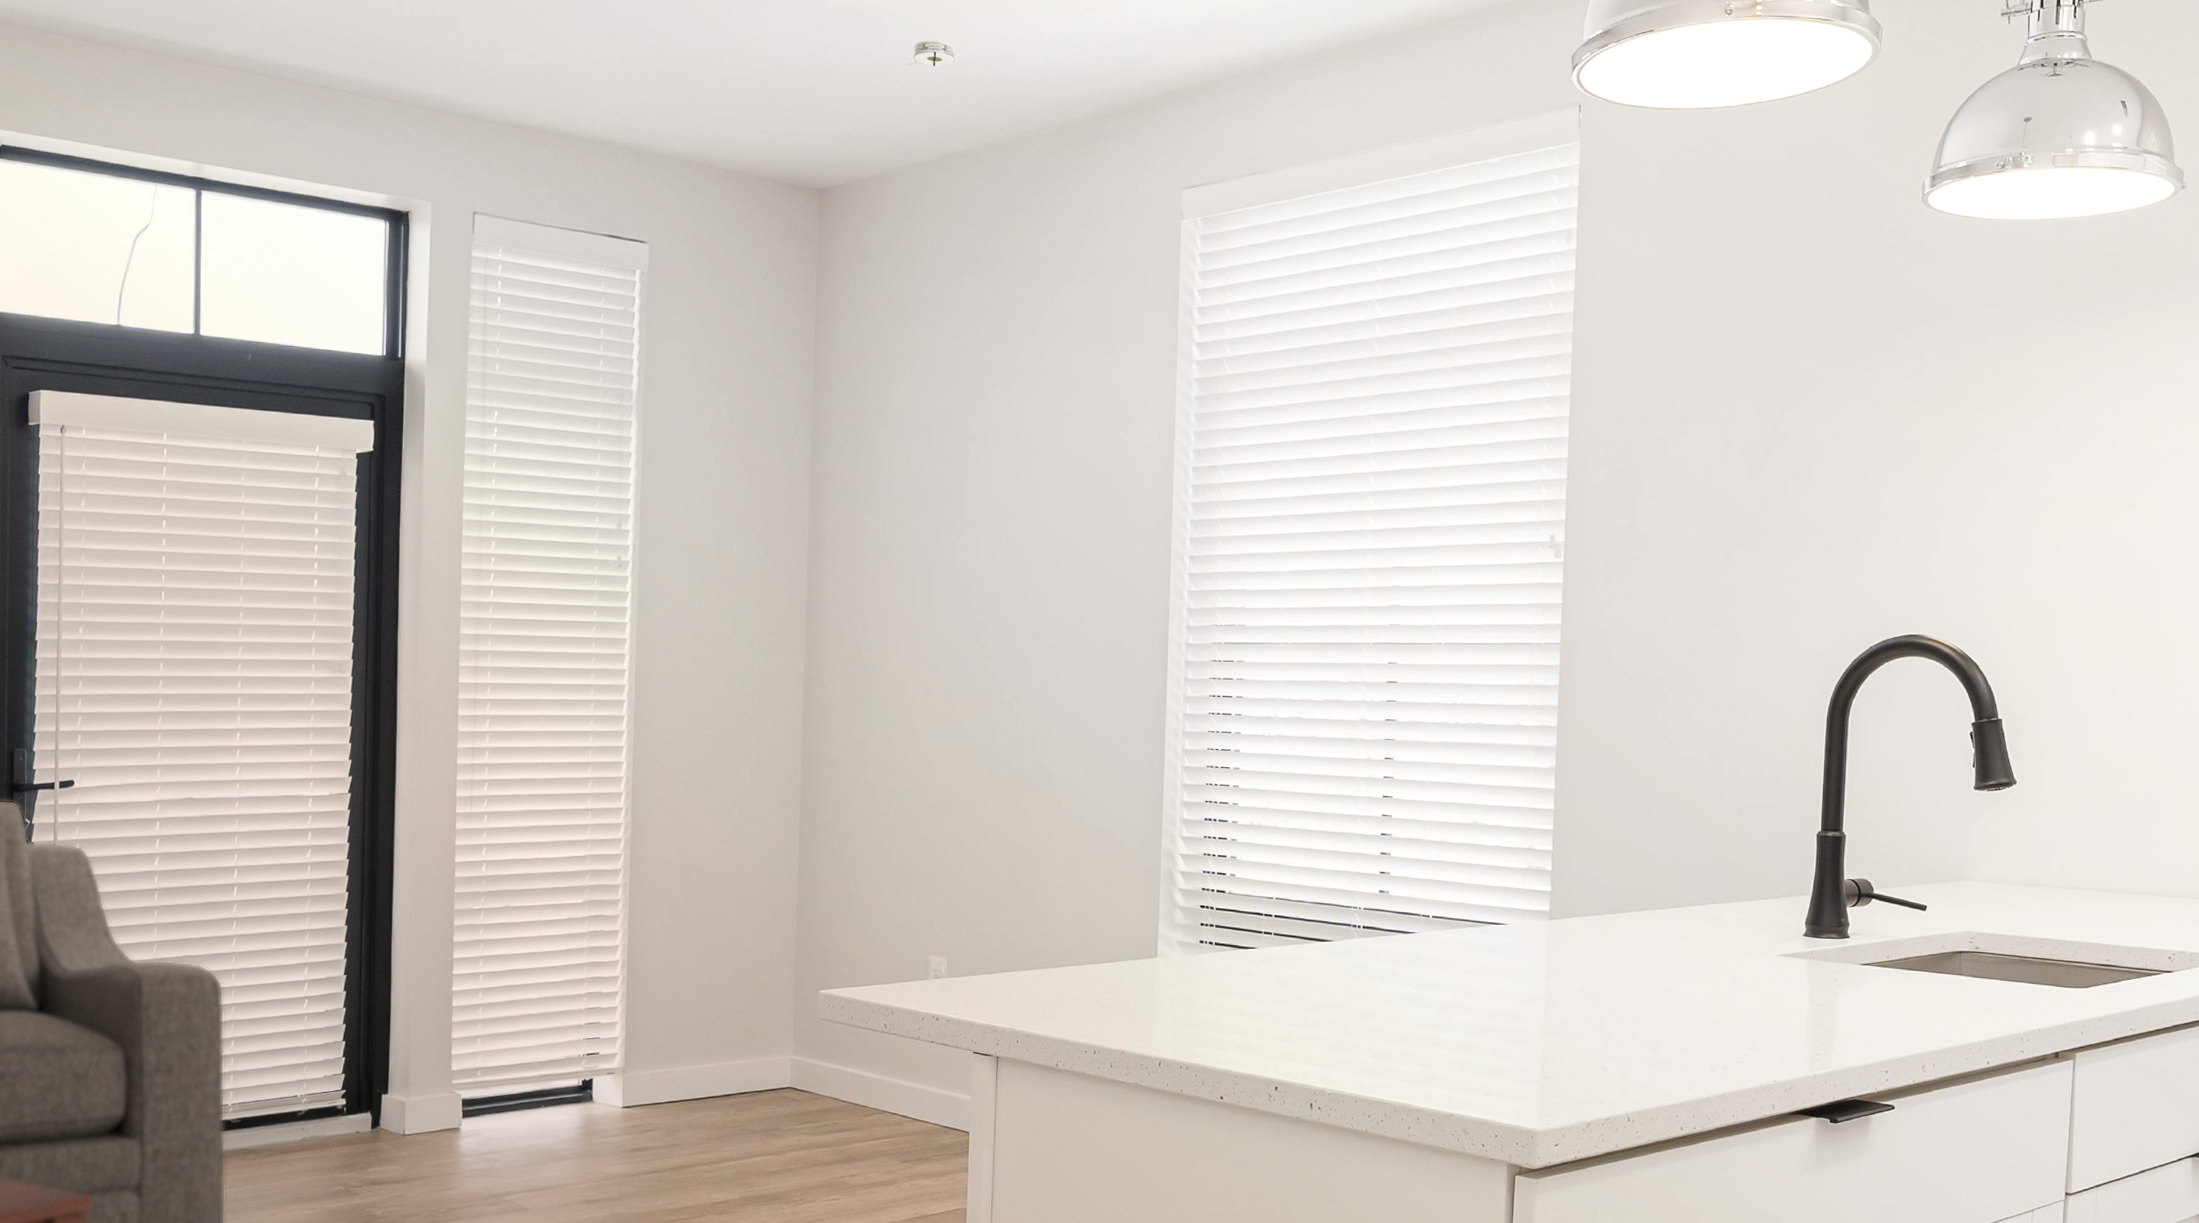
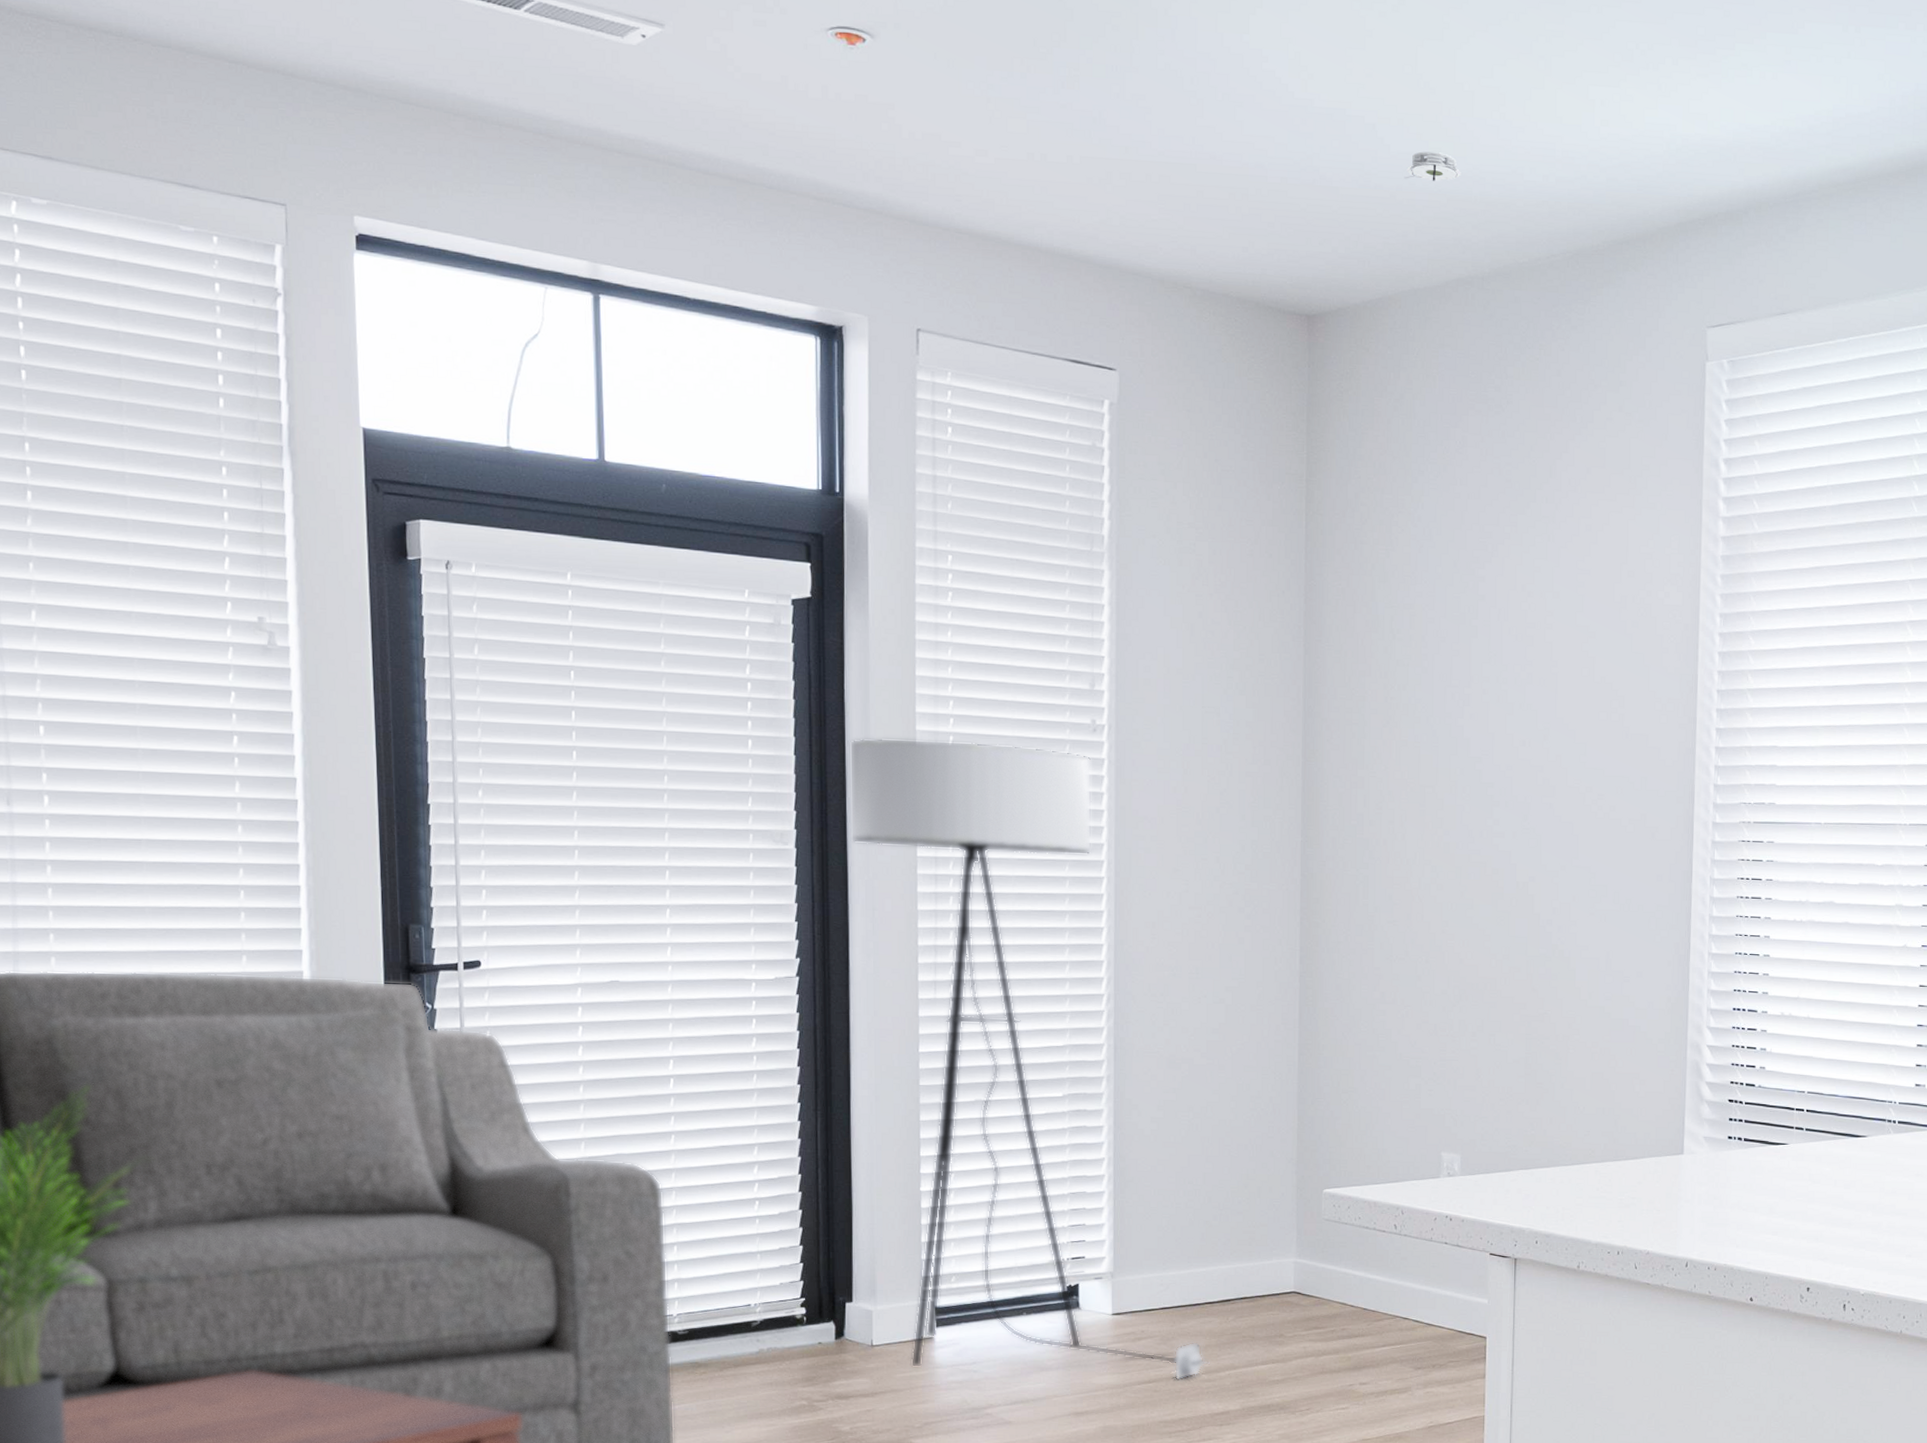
floor lamp: none [400,576,711,1171] -> present [849,738,1210,1380]

